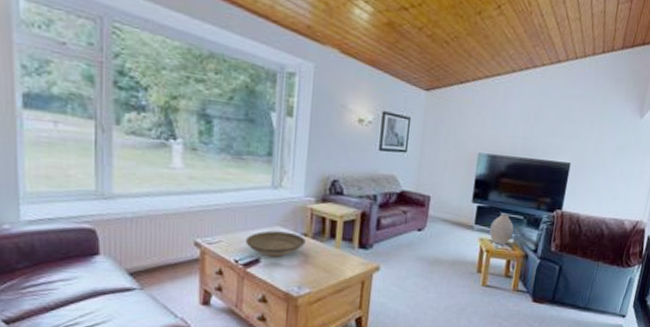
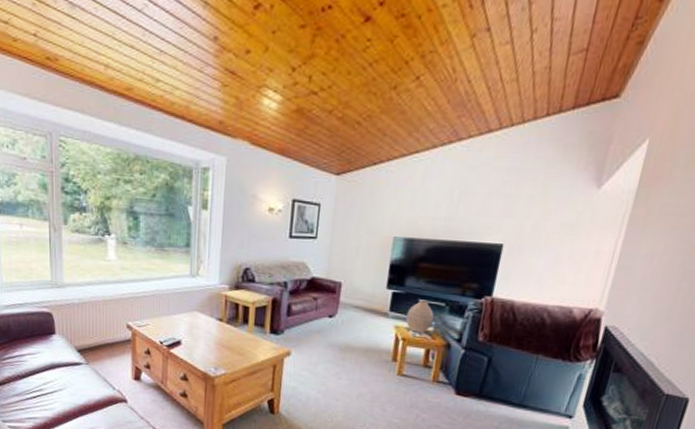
decorative bowl: present [246,230,306,257] -> none [169,315,221,340]

